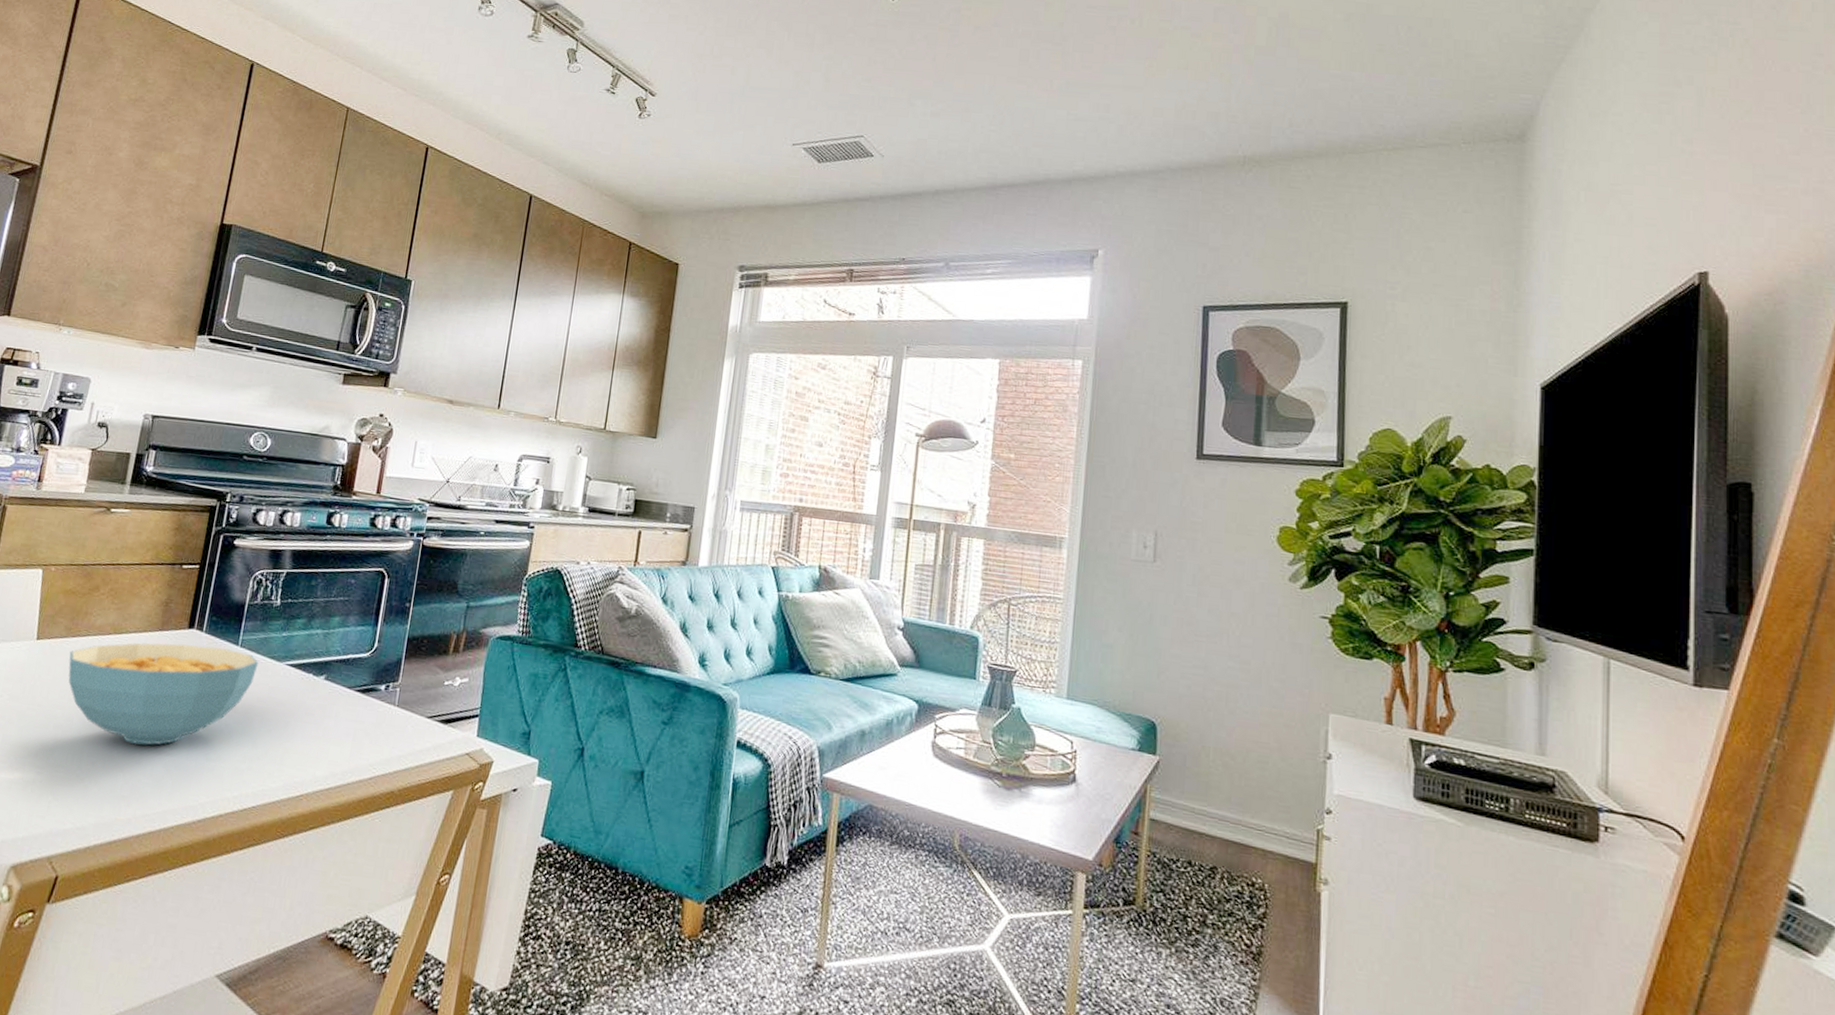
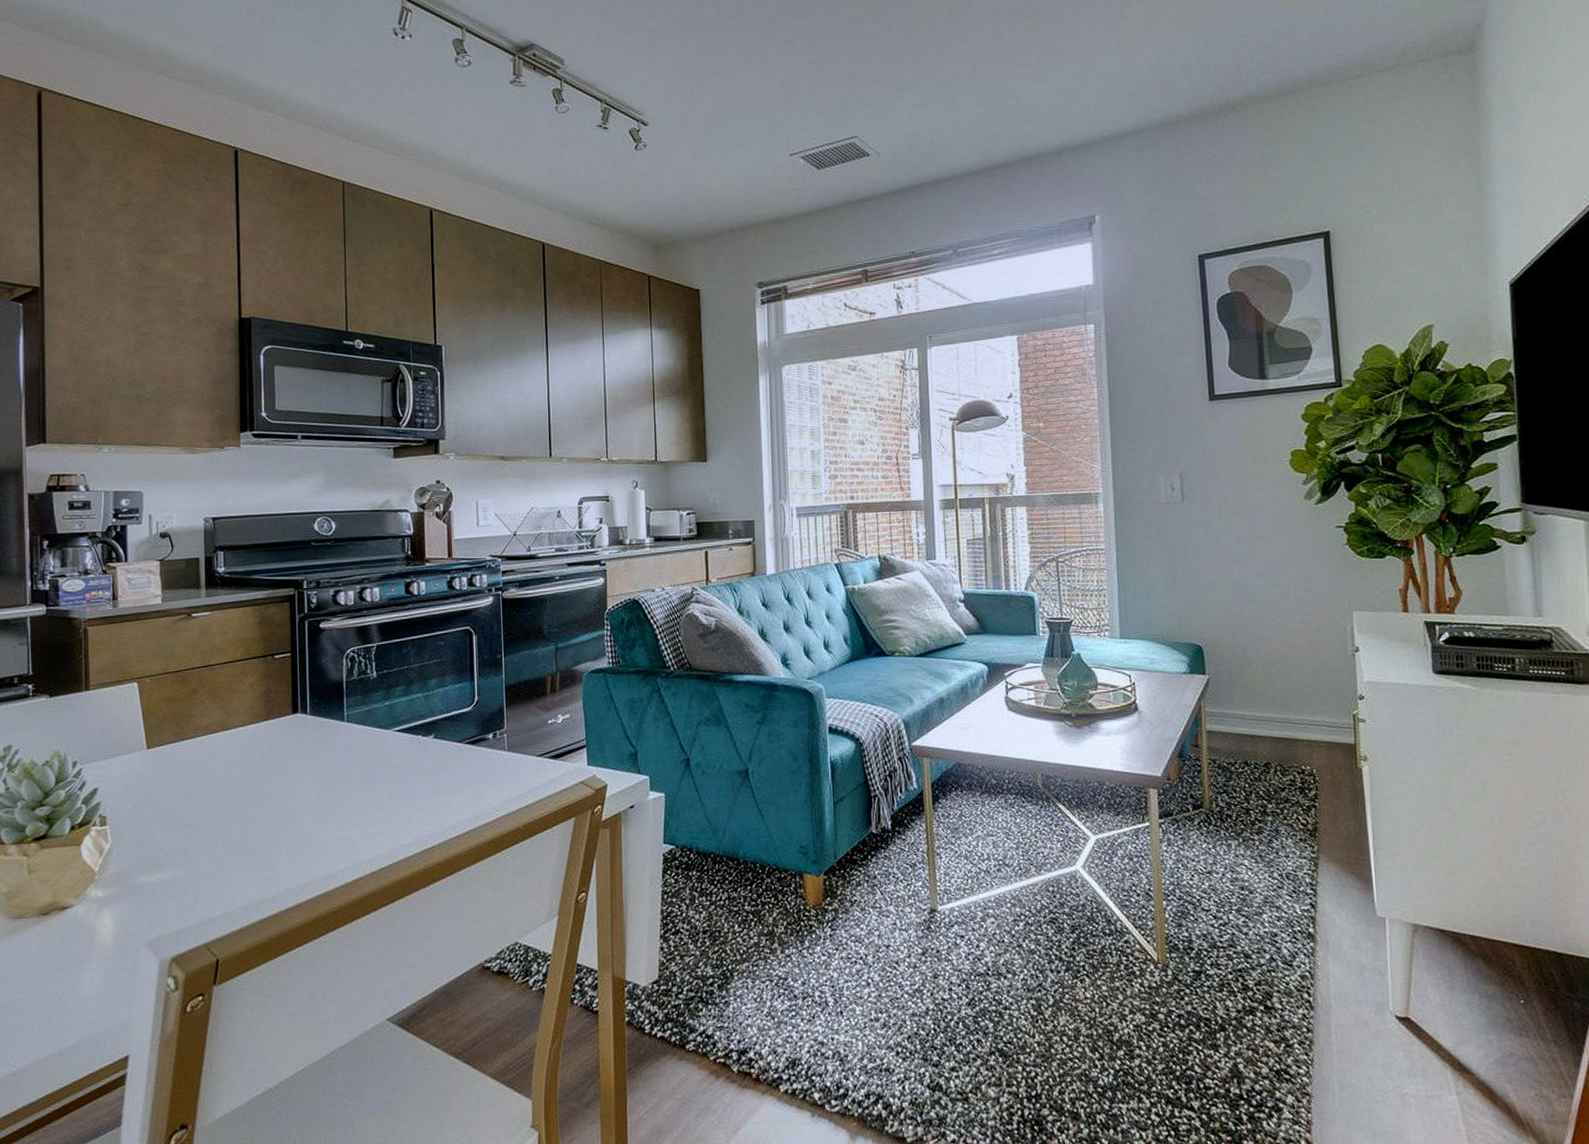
cereal bowl: present [68,642,259,745] -> none [182,726,368,828]

